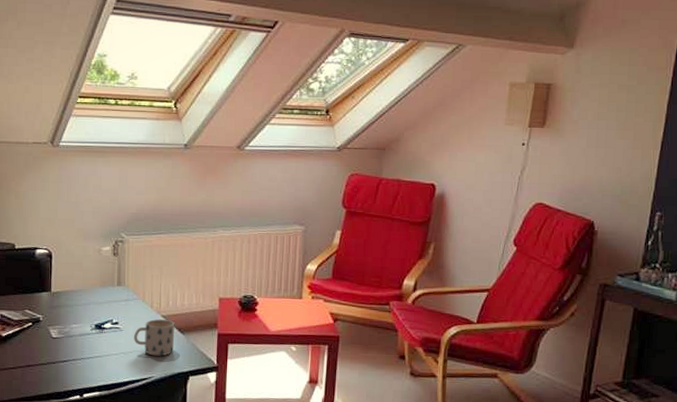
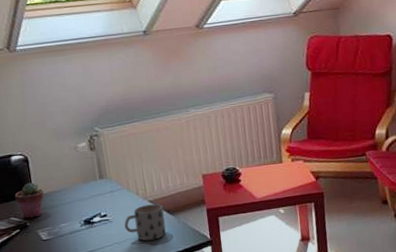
potted succulent: none [33,278,61,314] -> present [14,182,44,218]

